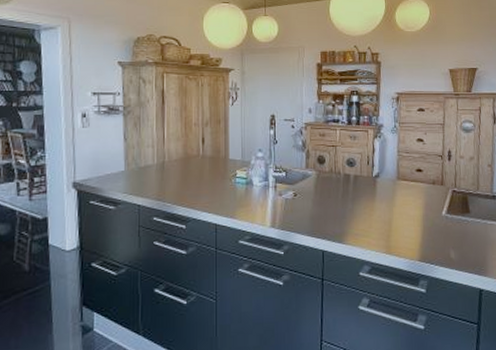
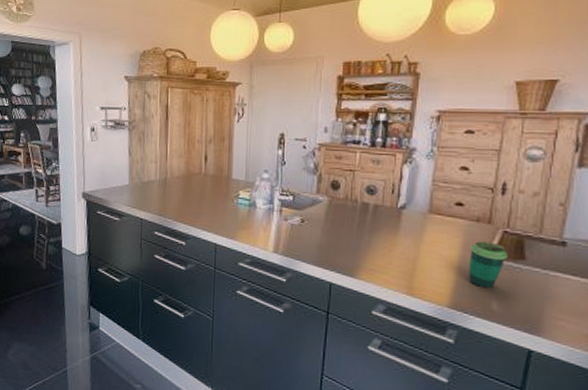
cup: none [430,200,458,241] -> present [468,241,509,289]

